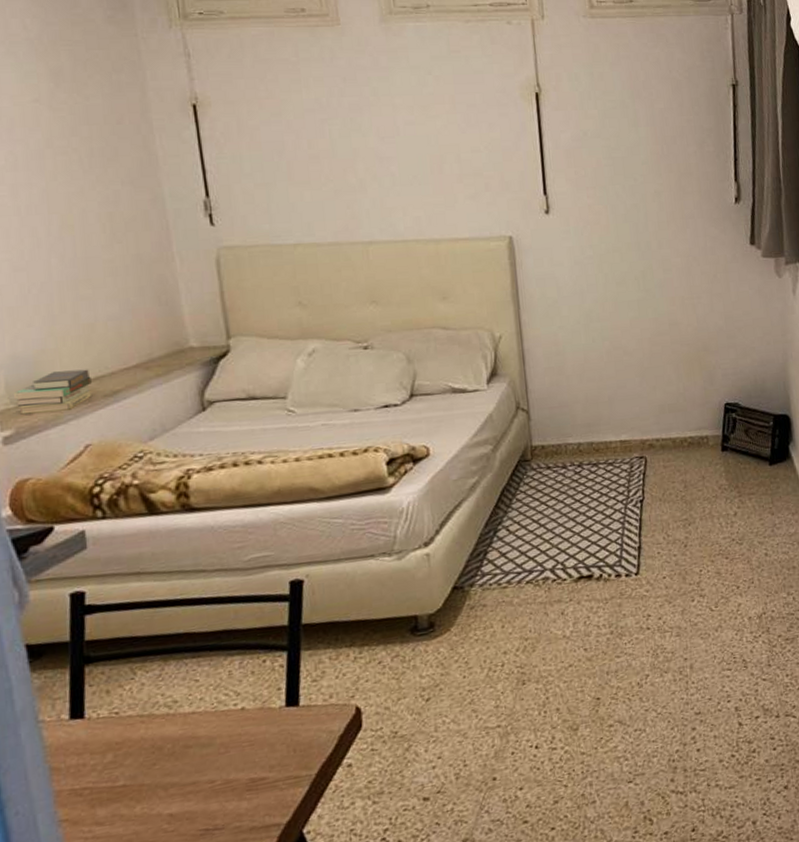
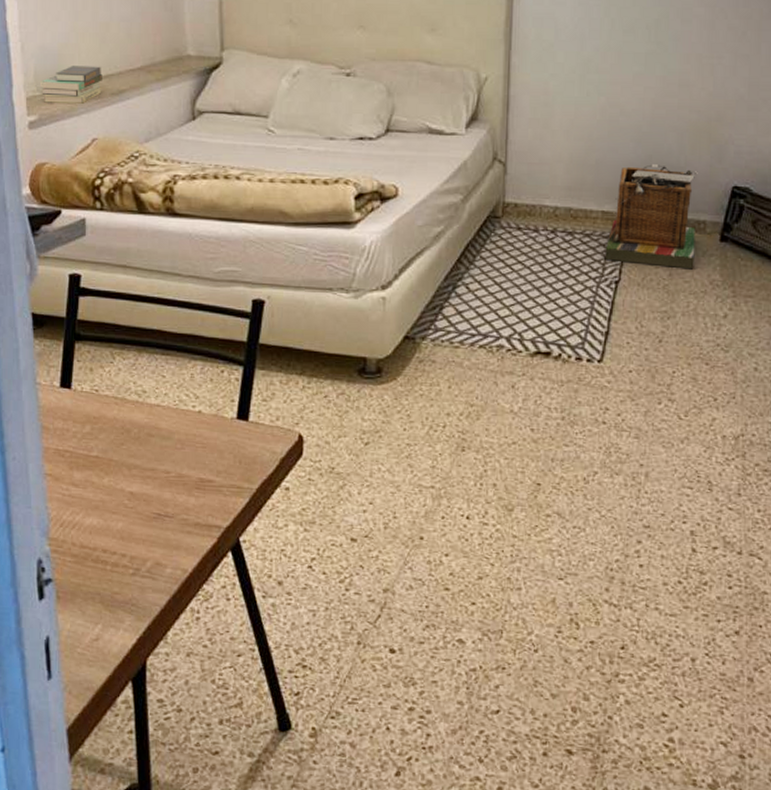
clothes hamper: none [627,393,704,484] -> present [604,164,696,270]

